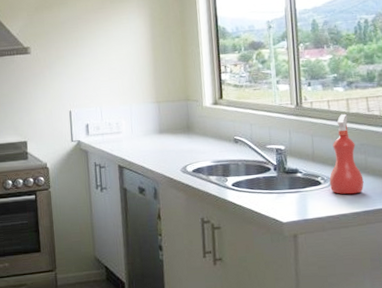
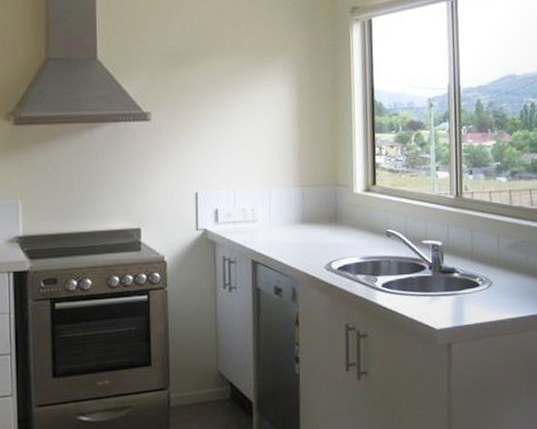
spray bottle: present [329,113,364,195] -> none [488,207,524,298]

